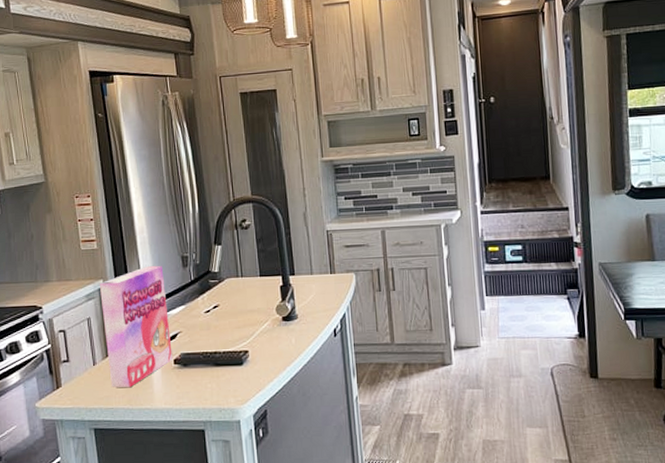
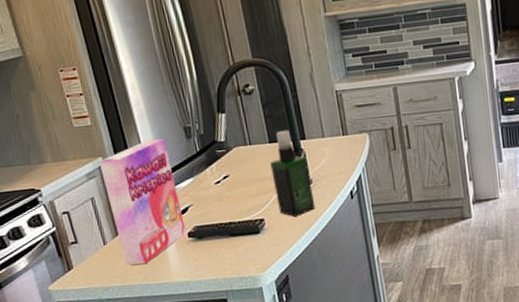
spray bottle: none [259,265,299,351] -> present [270,130,316,217]

